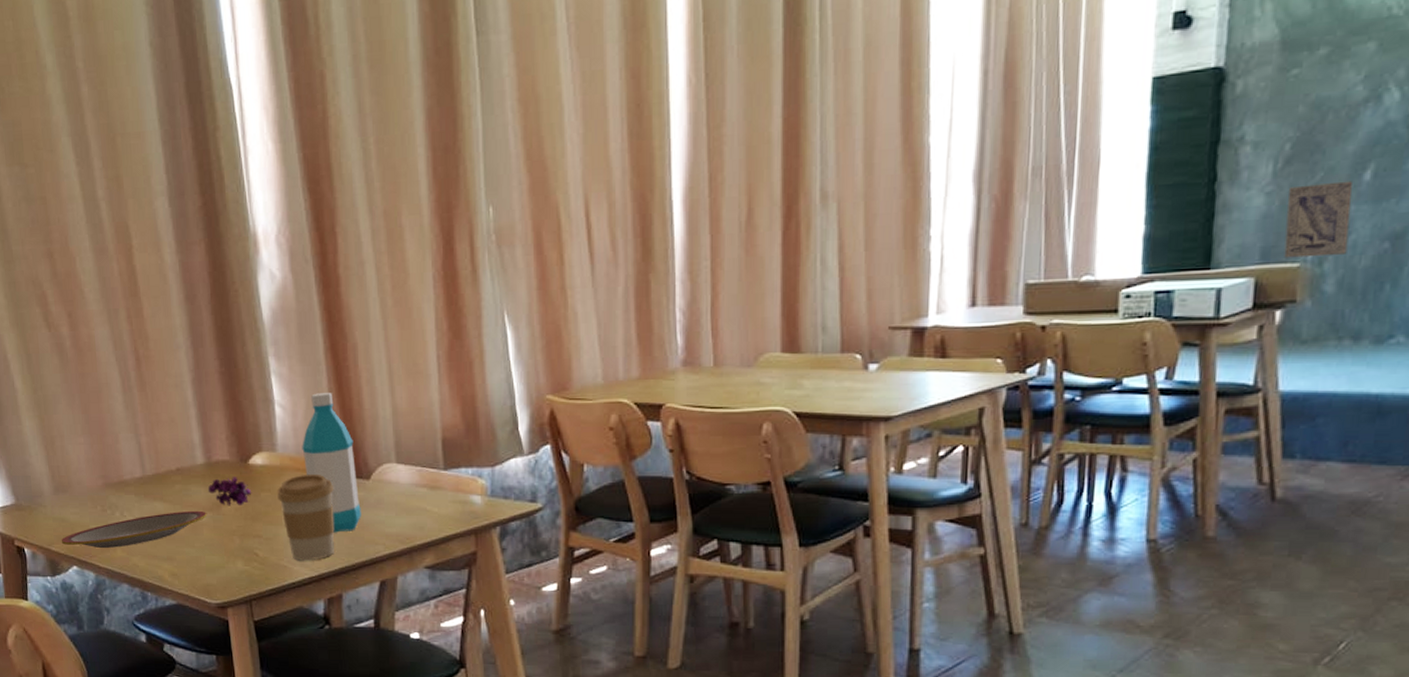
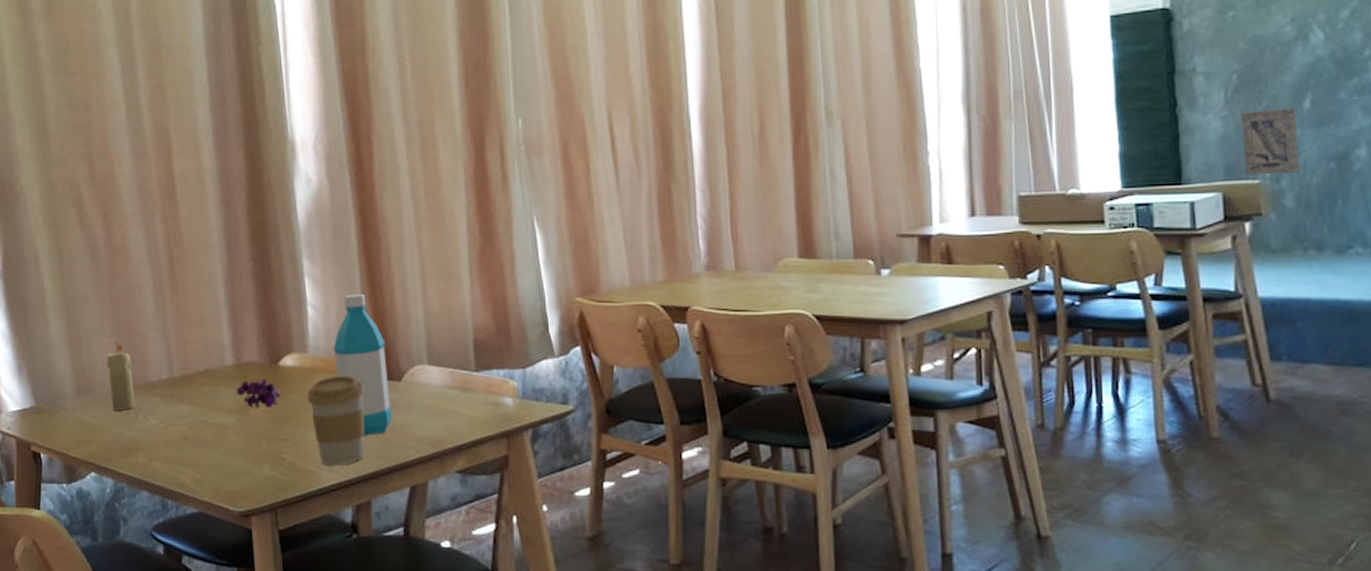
plate: present [61,510,207,549] -> none [80,413,234,454]
candle: none [81,441,111,508] -> present [107,342,135,411]

